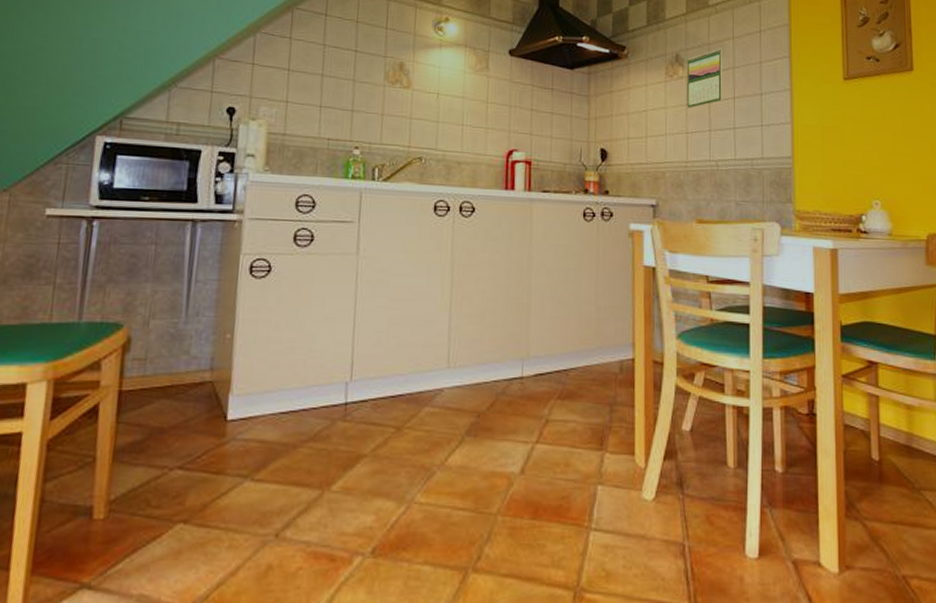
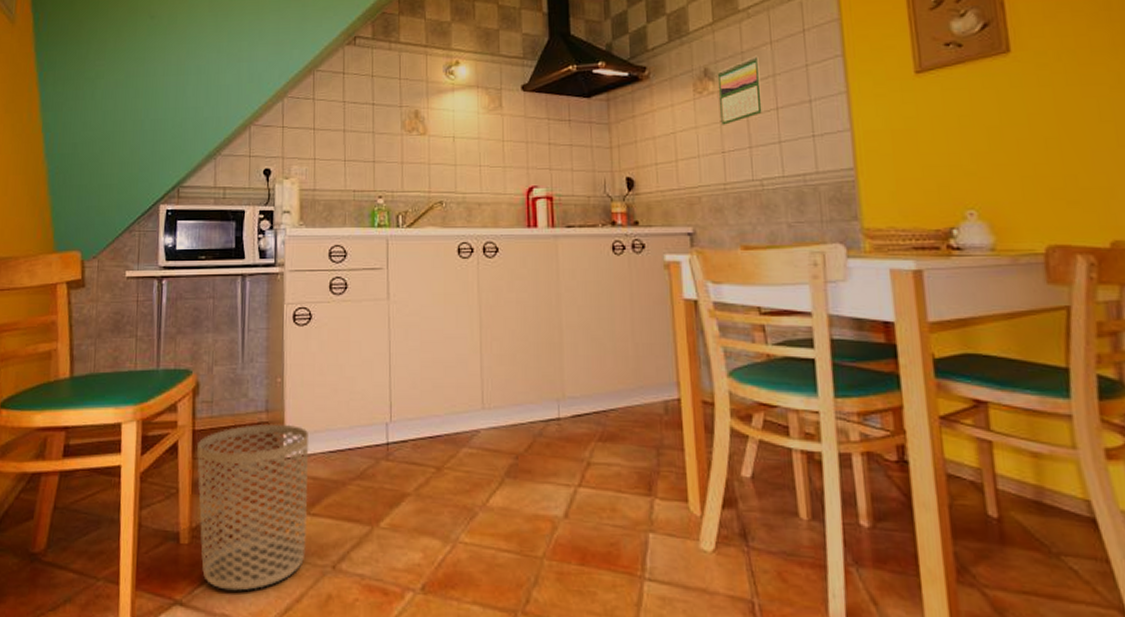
waste bin: none [119,384,259,568] -> present [197,424,309,591]

